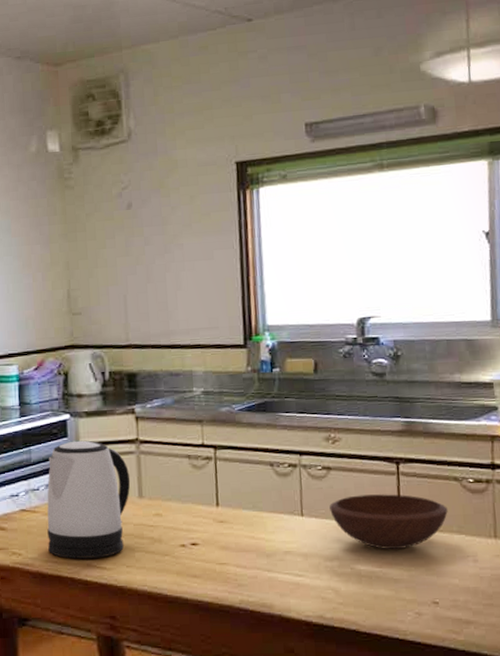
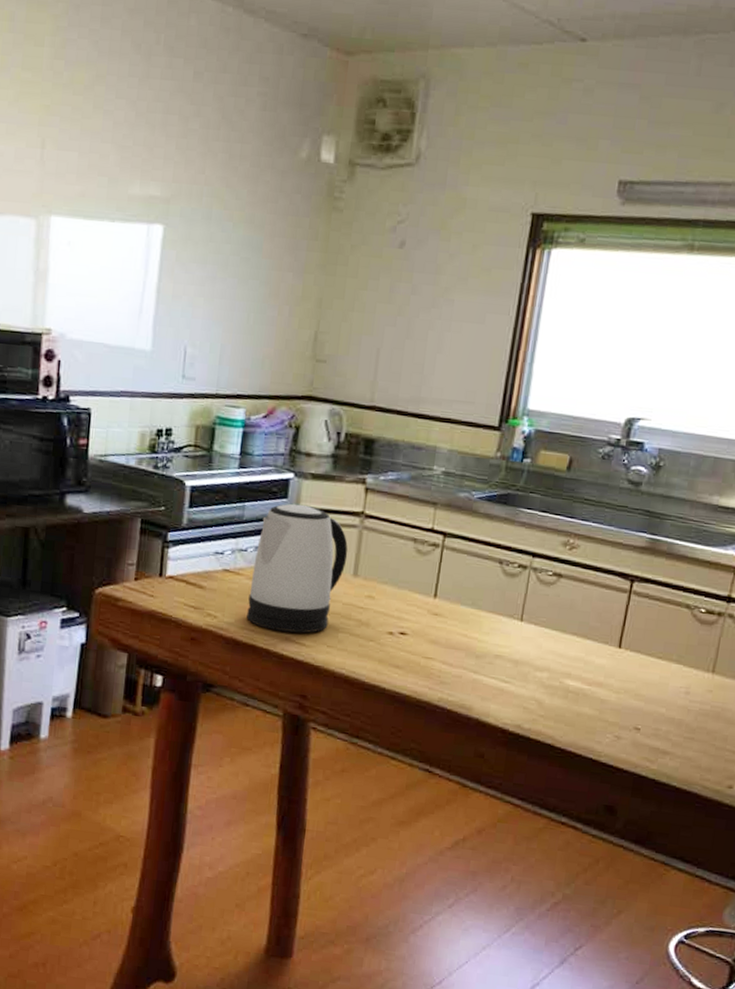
bowl: present [329,494,448,550] -> none [551,608,672,670]

